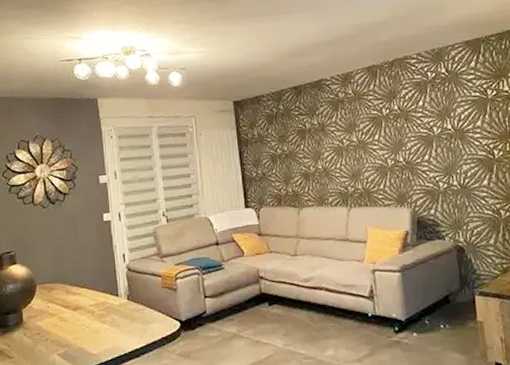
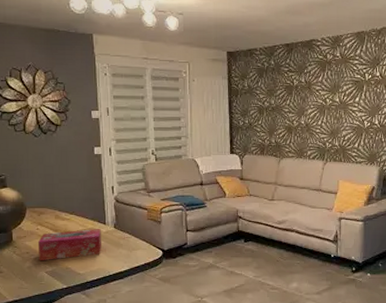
tissue box: none [48,301,115,343] -> present [37,228,101,261]

